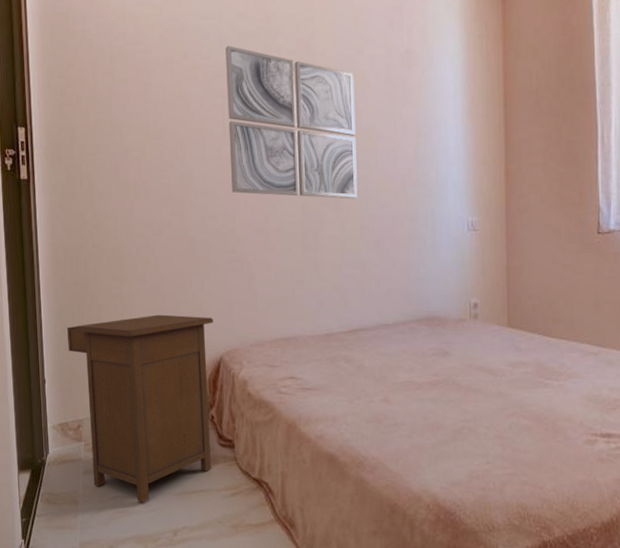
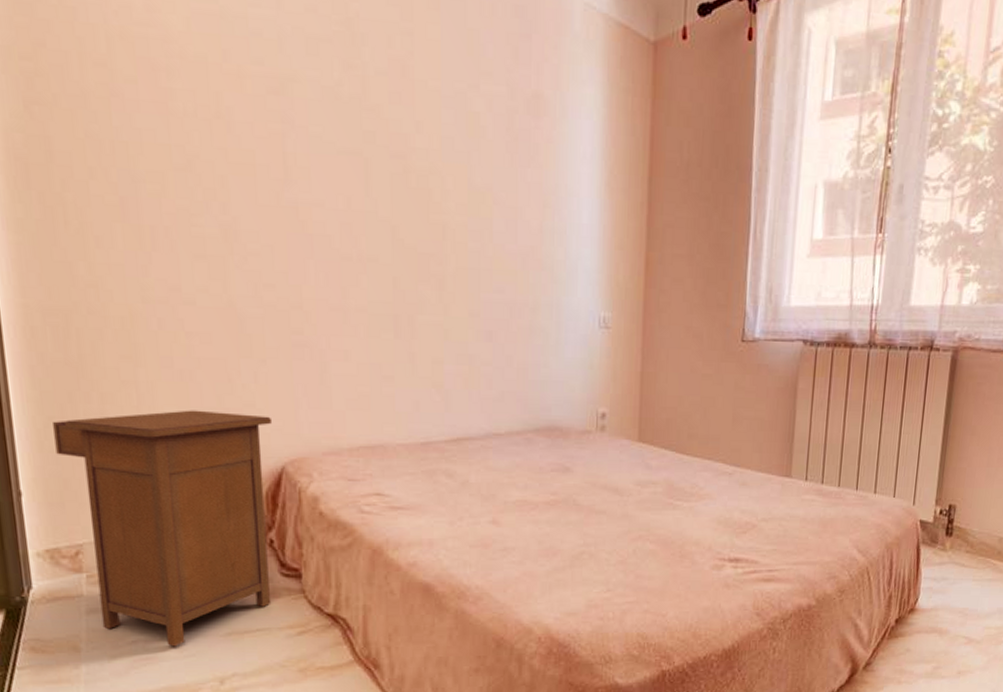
wall art: present [225,46,358,199] -> none [287,51,466,278]

